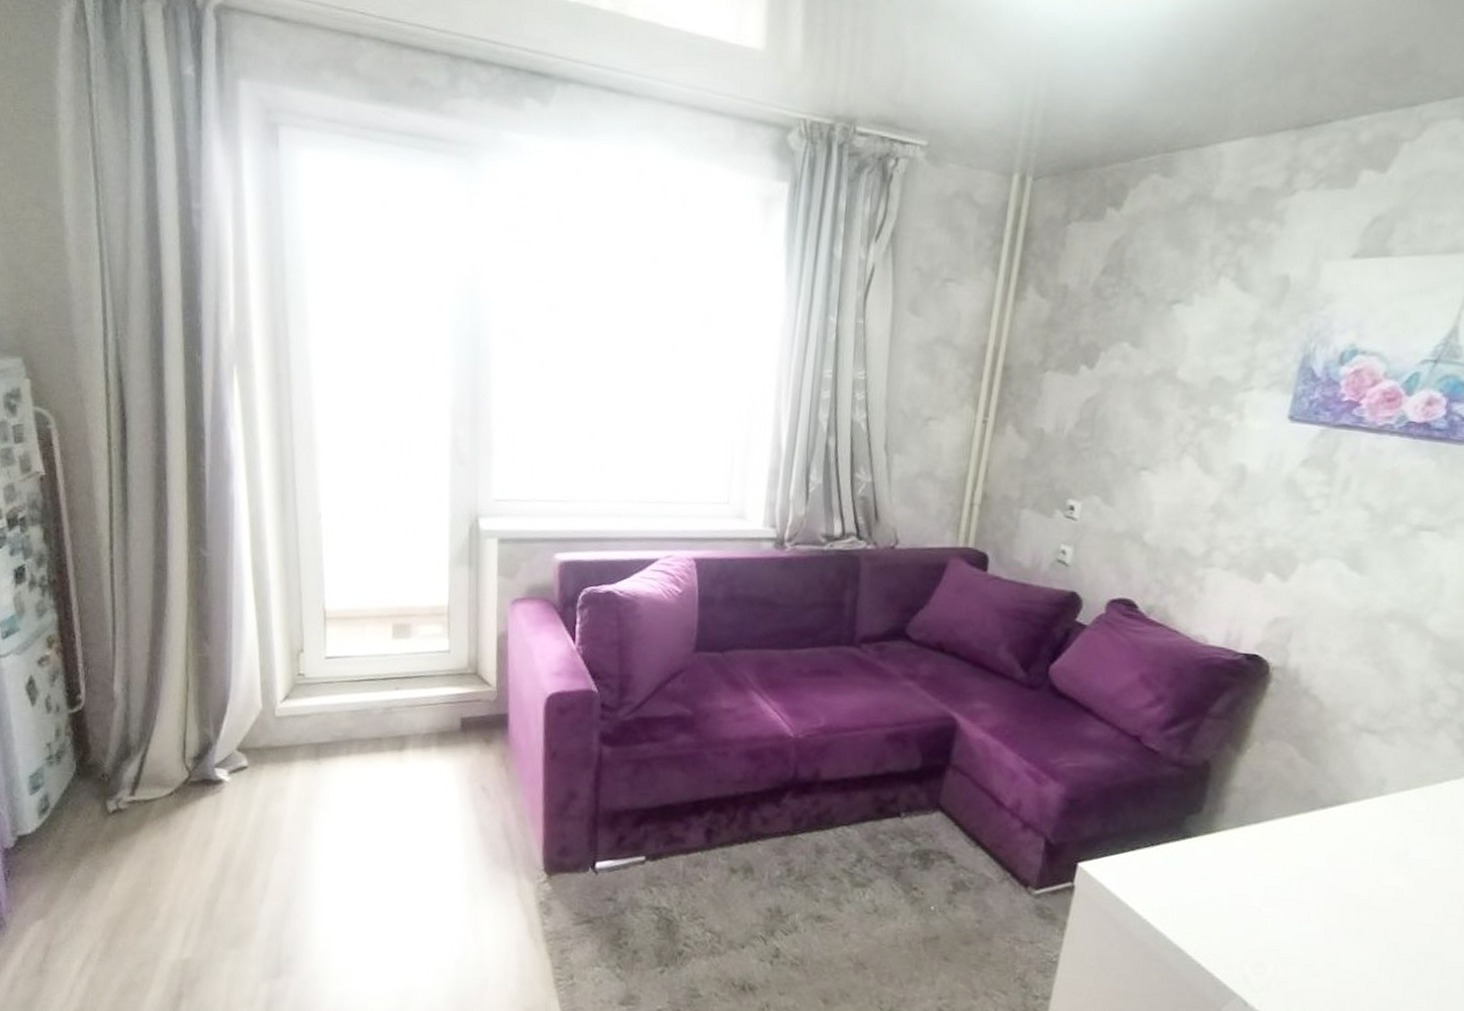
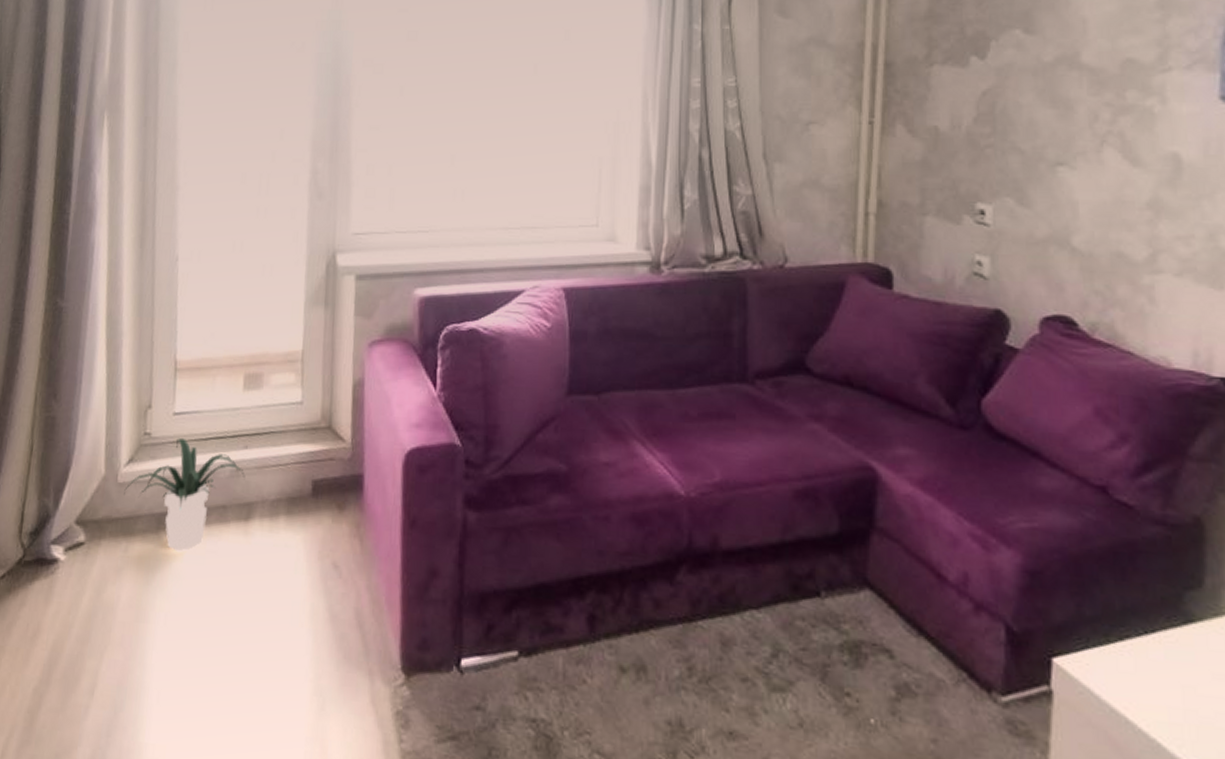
potted plant: none [282,679,398,775] -> present [124,438,245,552]

